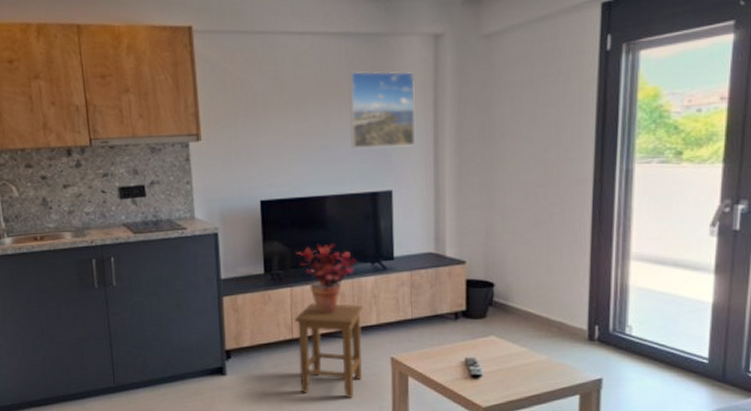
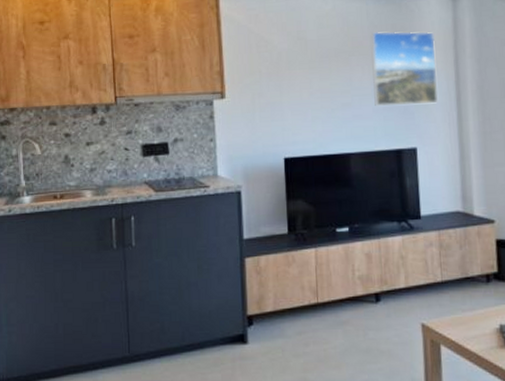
potted plant: present [295,243,357,314] -> none [320,202,384,276]
stool: present [295,303,363,398] -> none [320,265,392,369]

